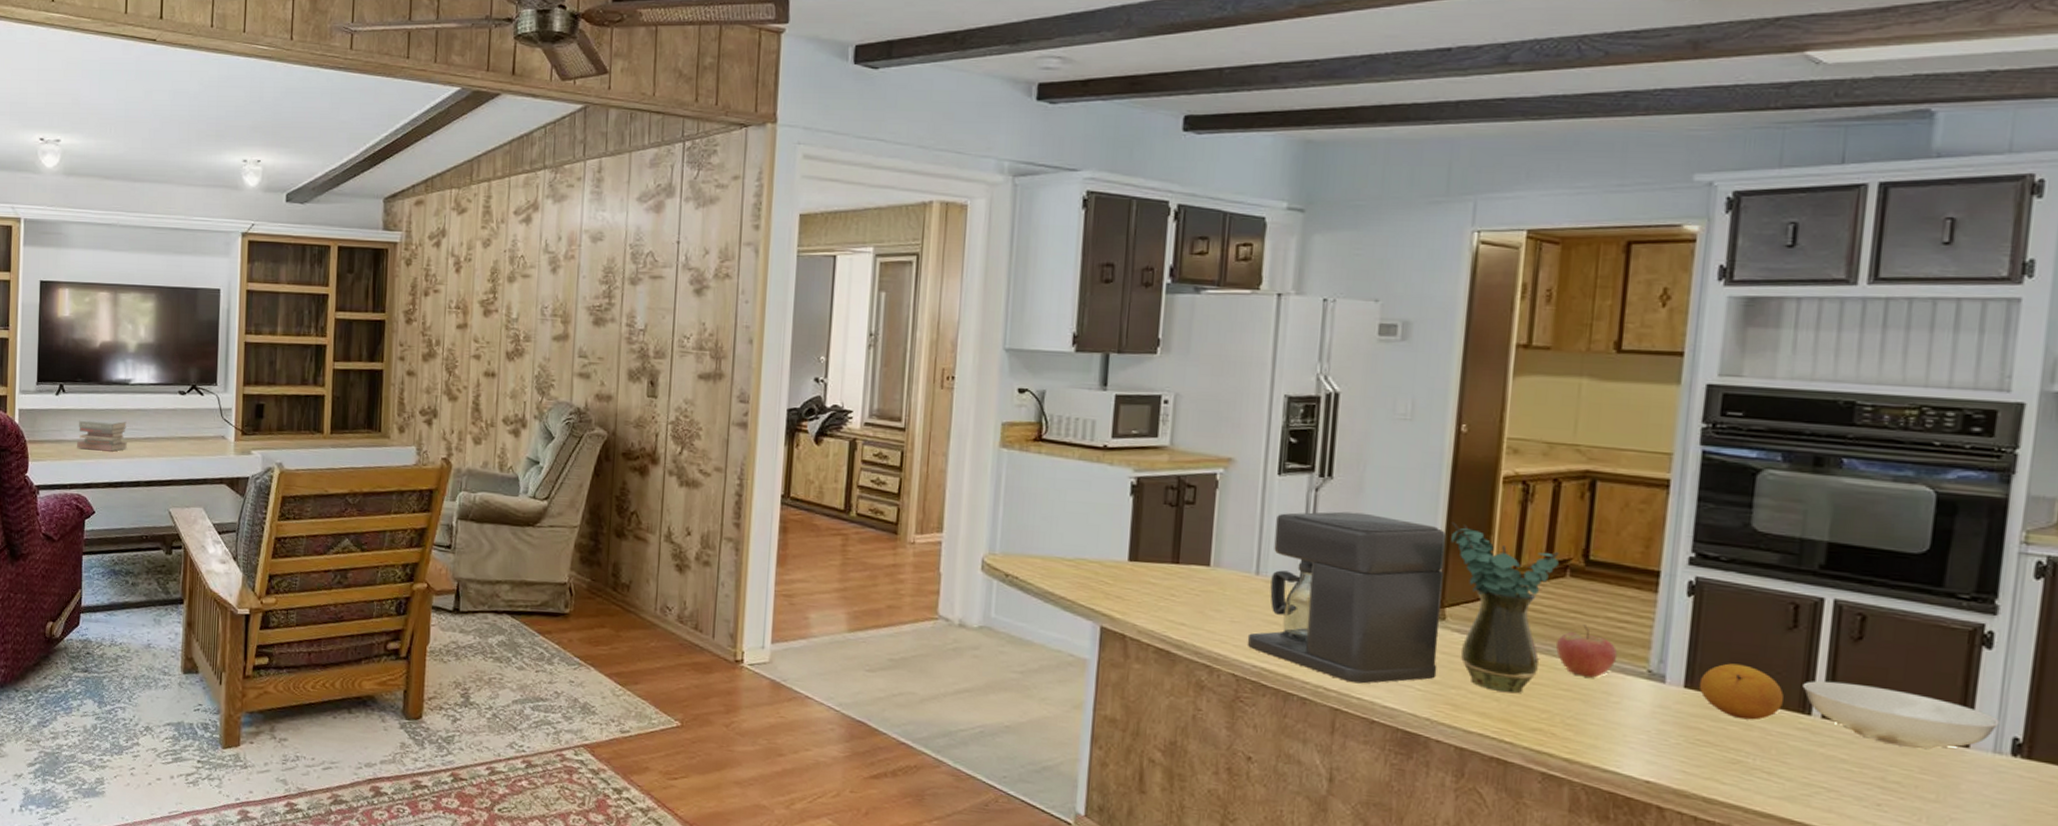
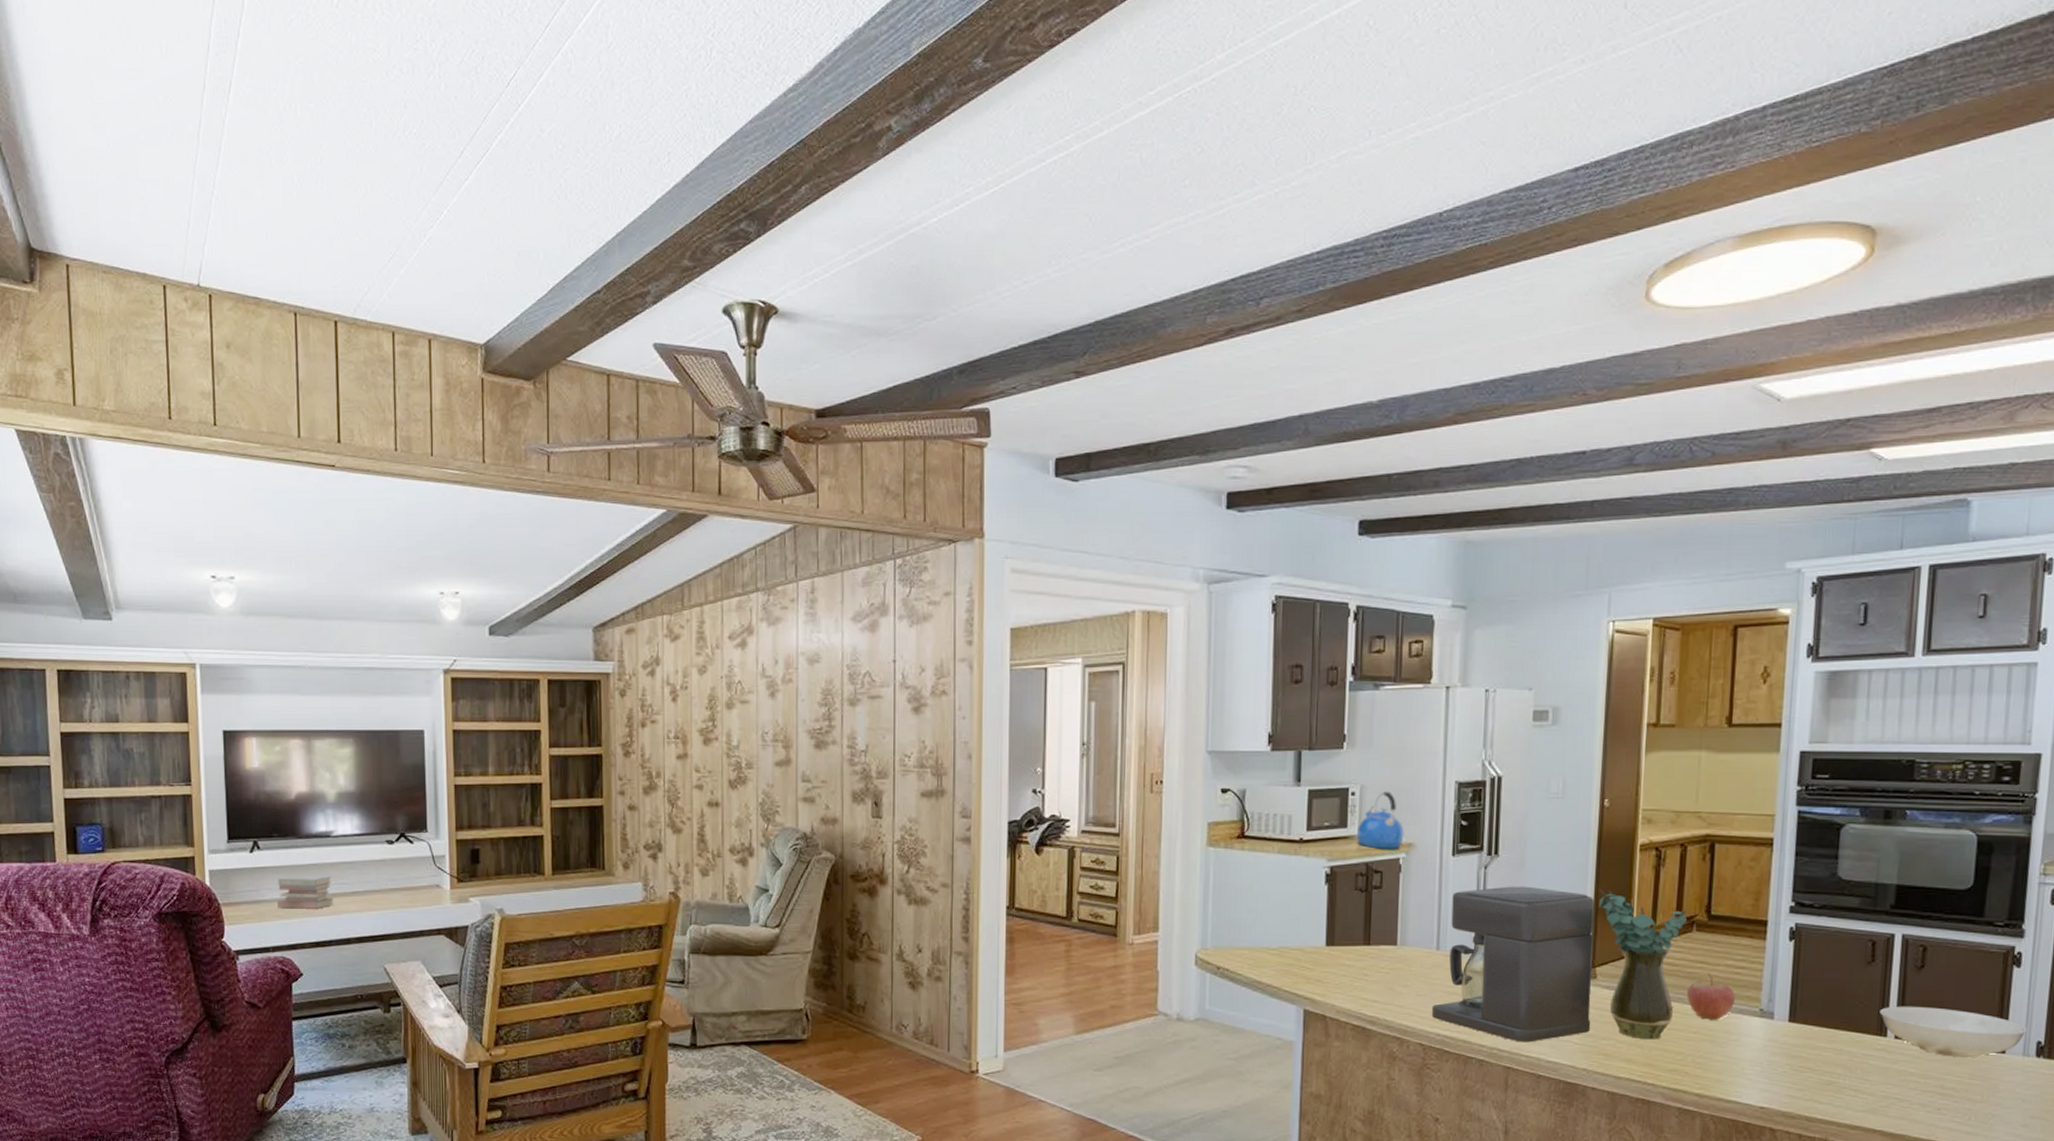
kettle: none [1167,401,1223,465] -> present [1356,791,1404,850]
fruit: present [1698,663,1784,720] -> none [1800,997,1865,1045]

